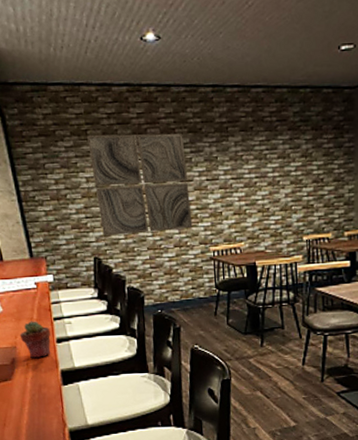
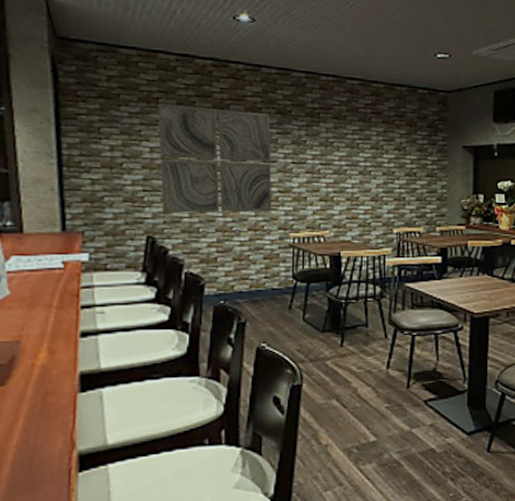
potted succulent: present [19,321,51,358] -> none [28,308,73,356]

